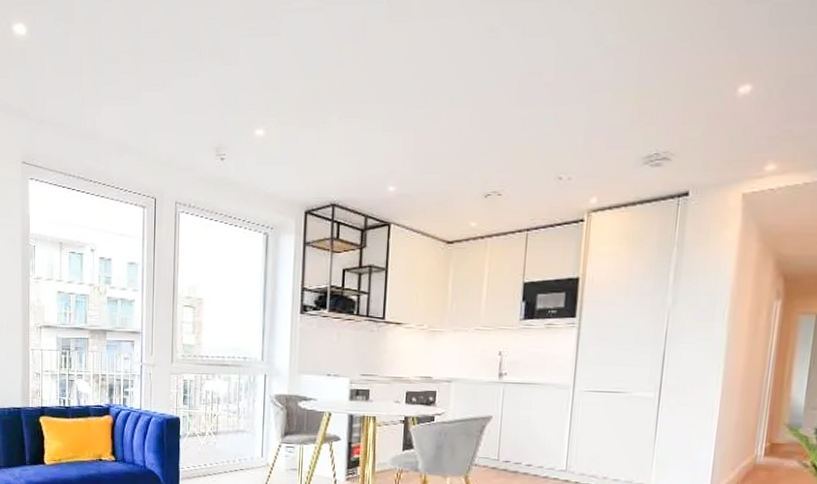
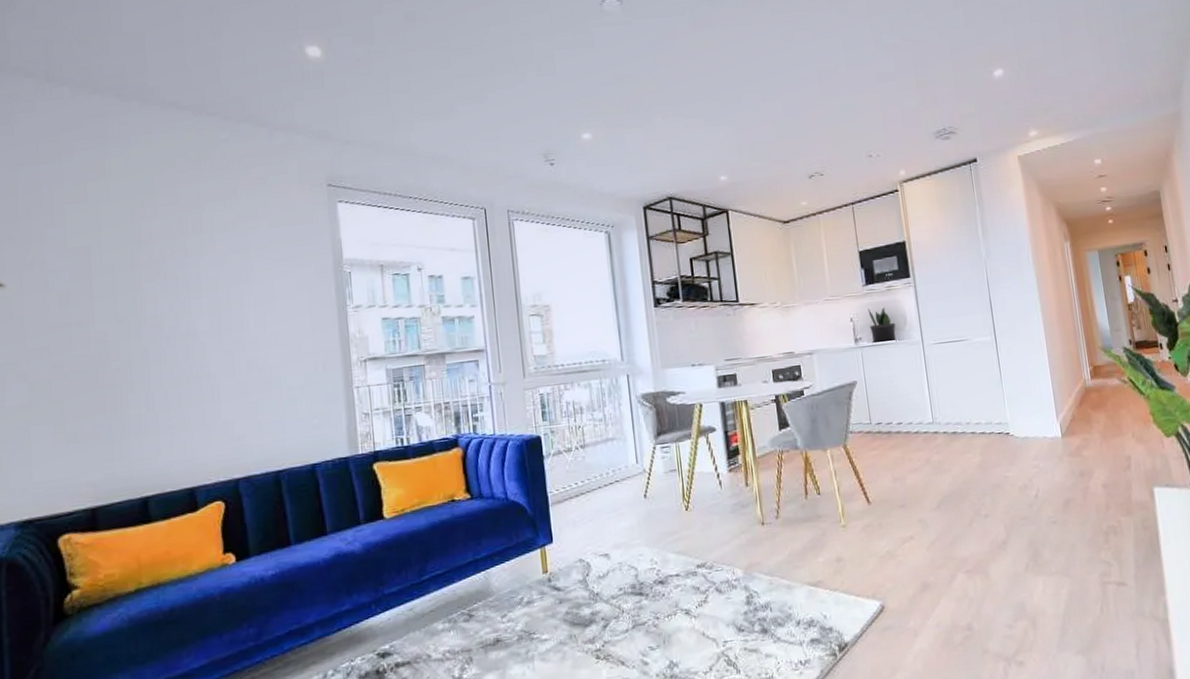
planter: none [518,344,548,381] -> present [868,307,897,343]

